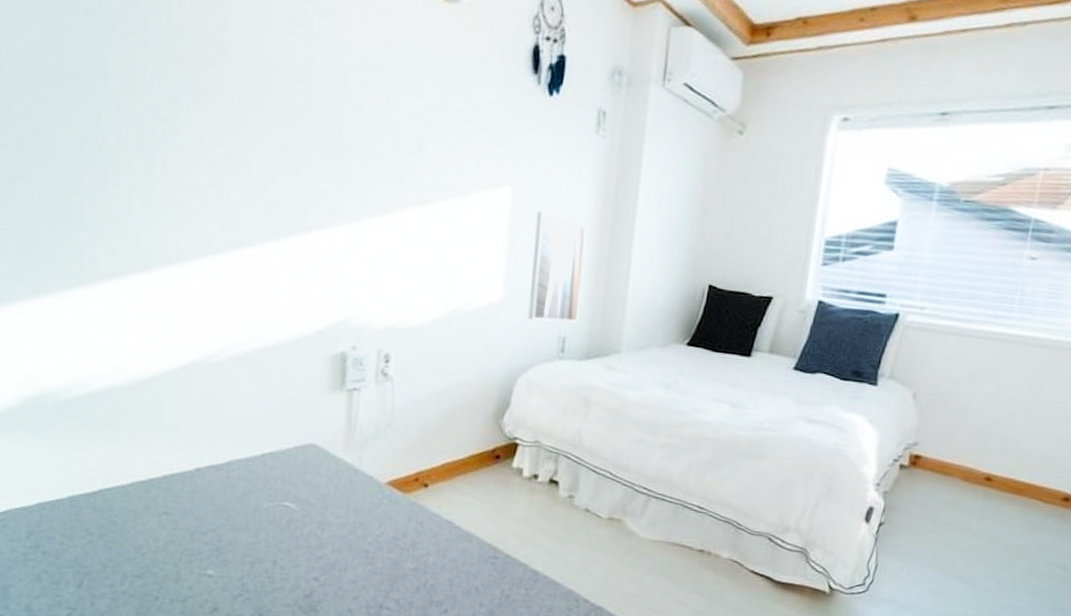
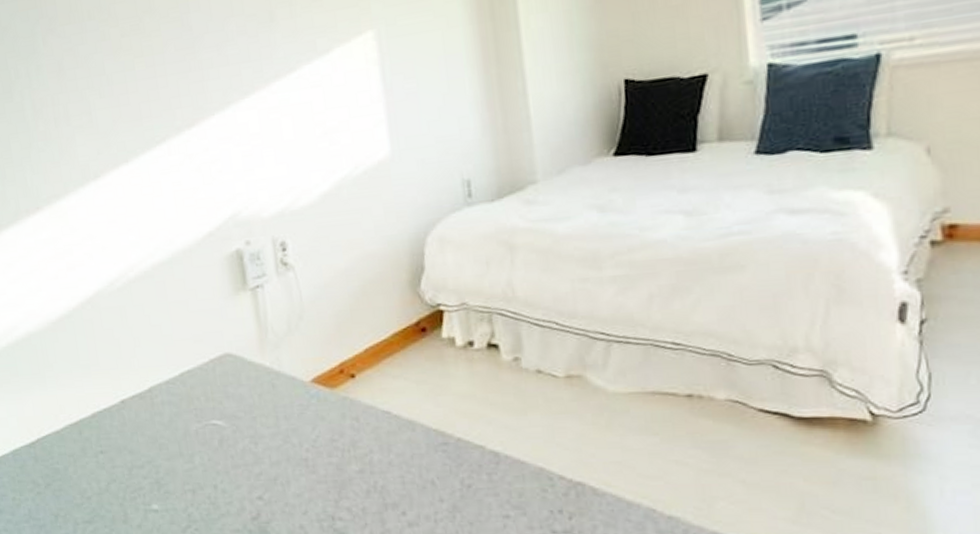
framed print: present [528,211,588,323] -> none [408,47,481,169]

